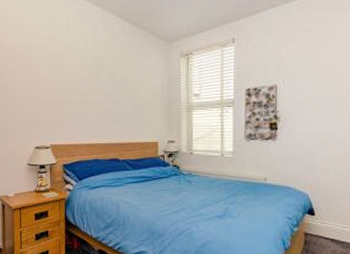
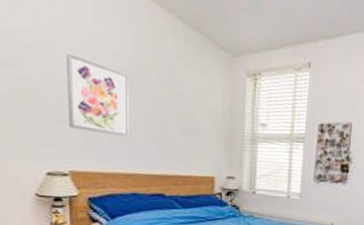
wall art: none [49,59,92,115] -> present [67,54,129,137]

